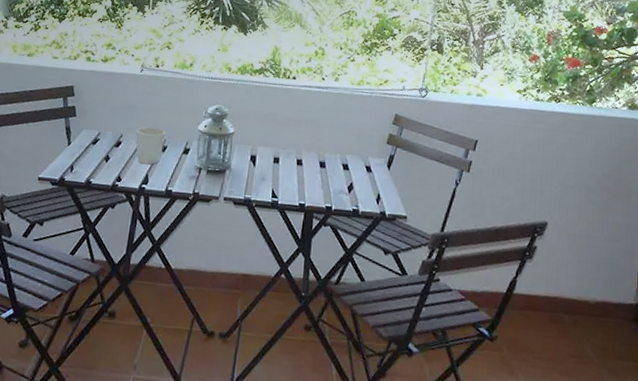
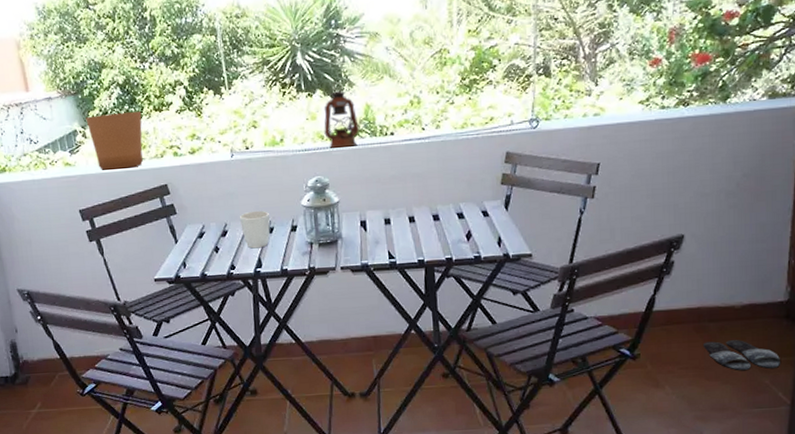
planter: none [10,8,66,64] -> present [85,111,143,170]
lantern: none [232,21,265,83] -> present [324,82,359,148]
slippers: none [557,334,628,373] -> present [702,340,780,371]

